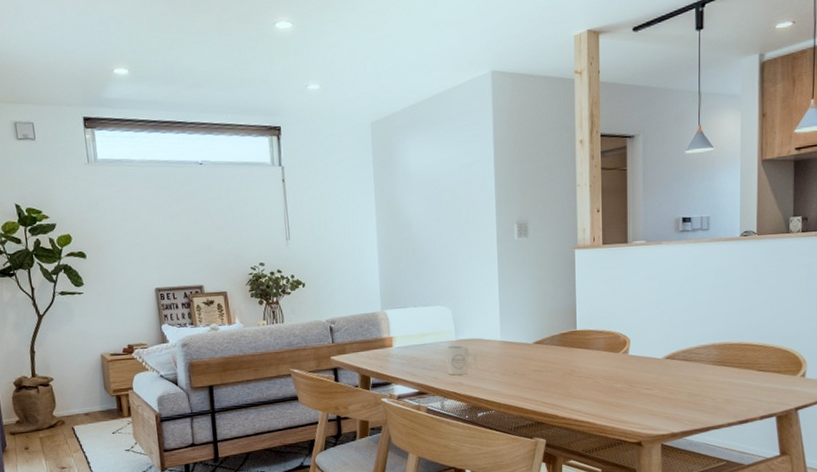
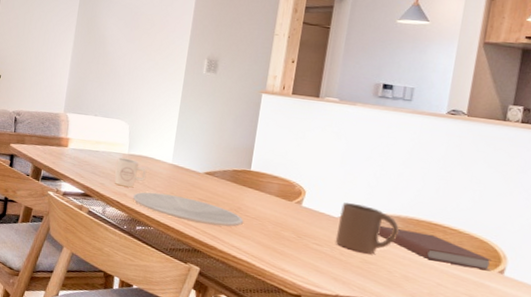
plate: none [468,372,578,396] -> present [132,192,243,227]
cup: none [663,341,715,387] -> present [335,202,399,254]
book: none [698,355,794,380] -> present [378,225,492,271]

